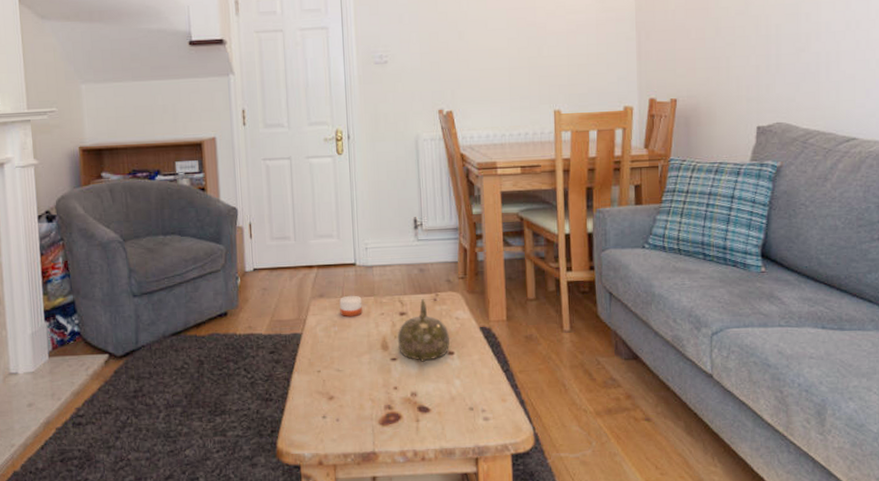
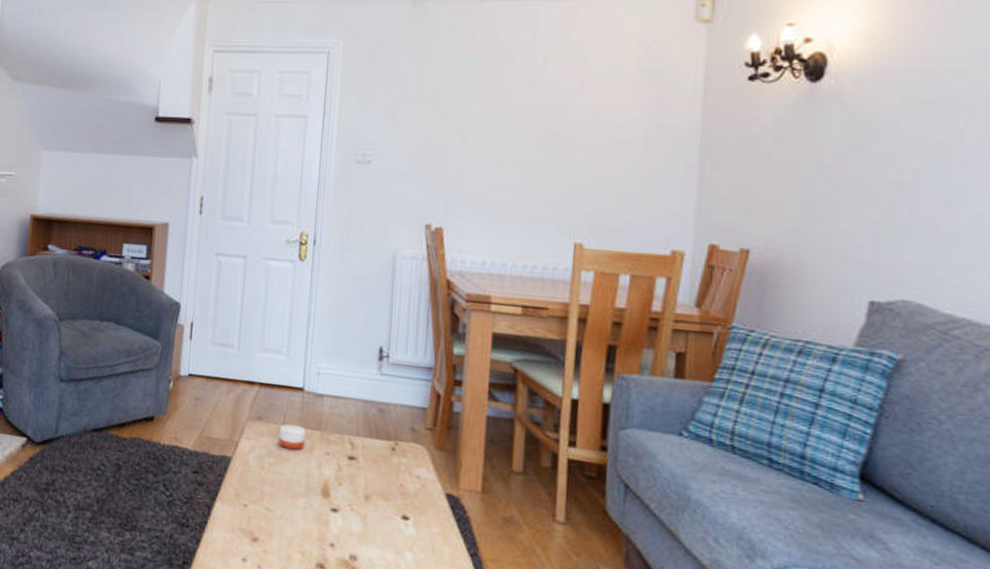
teapot: present [397,298,450,363] -> none [341,444,406,523]

